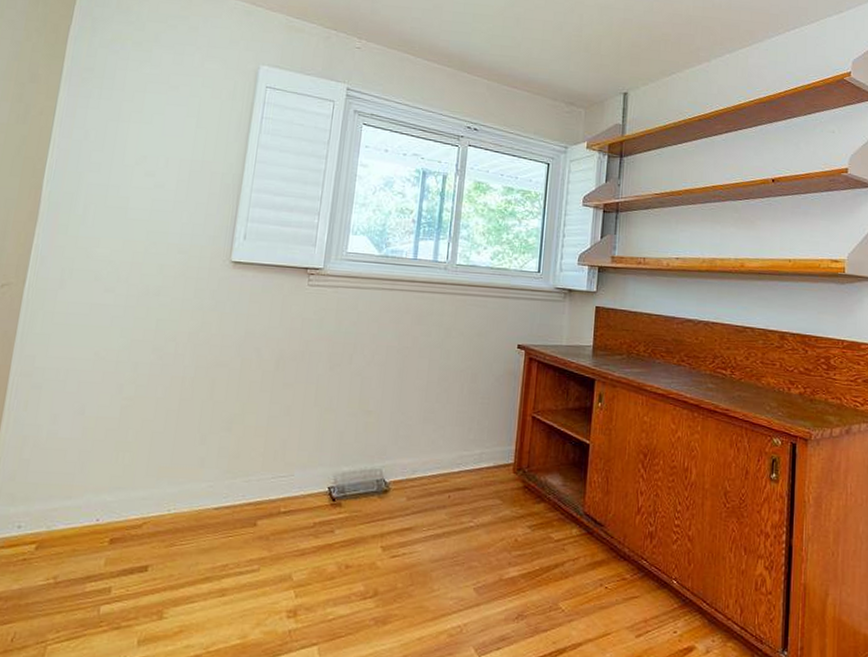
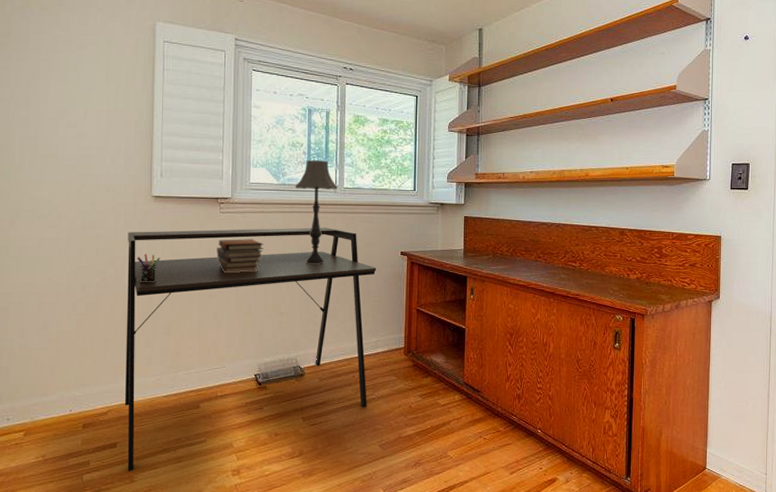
desk: none [157,302,488,605] -> present [124,227,377,472]
pen holder: none [203,329,232,366] -> present [137,254,161,283]
book stack: none [298,318,356,359] -> present [217,239,264,274]
table lamp: none [400,230,449,354] -> present [295,160,338,264]

